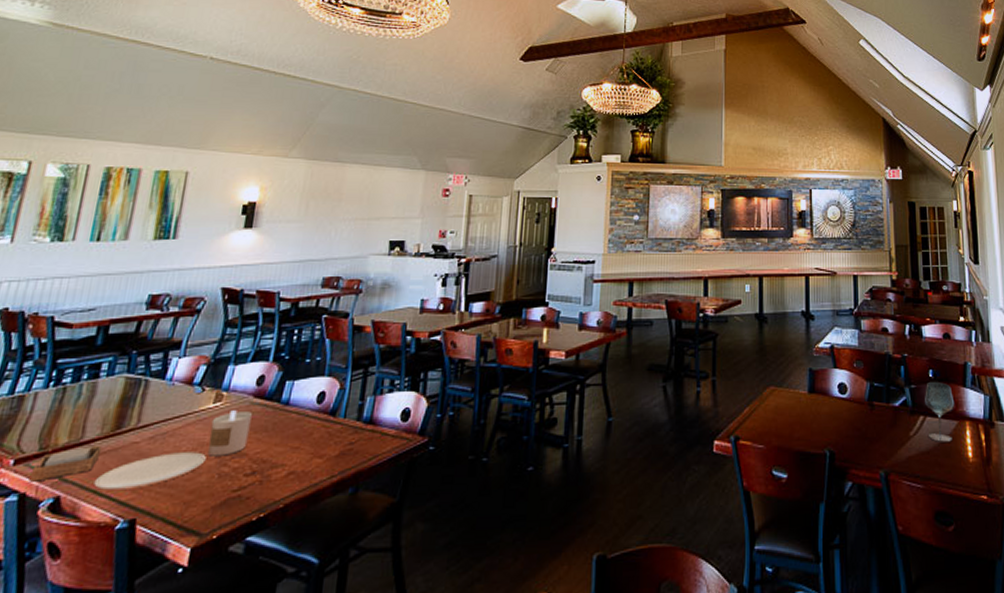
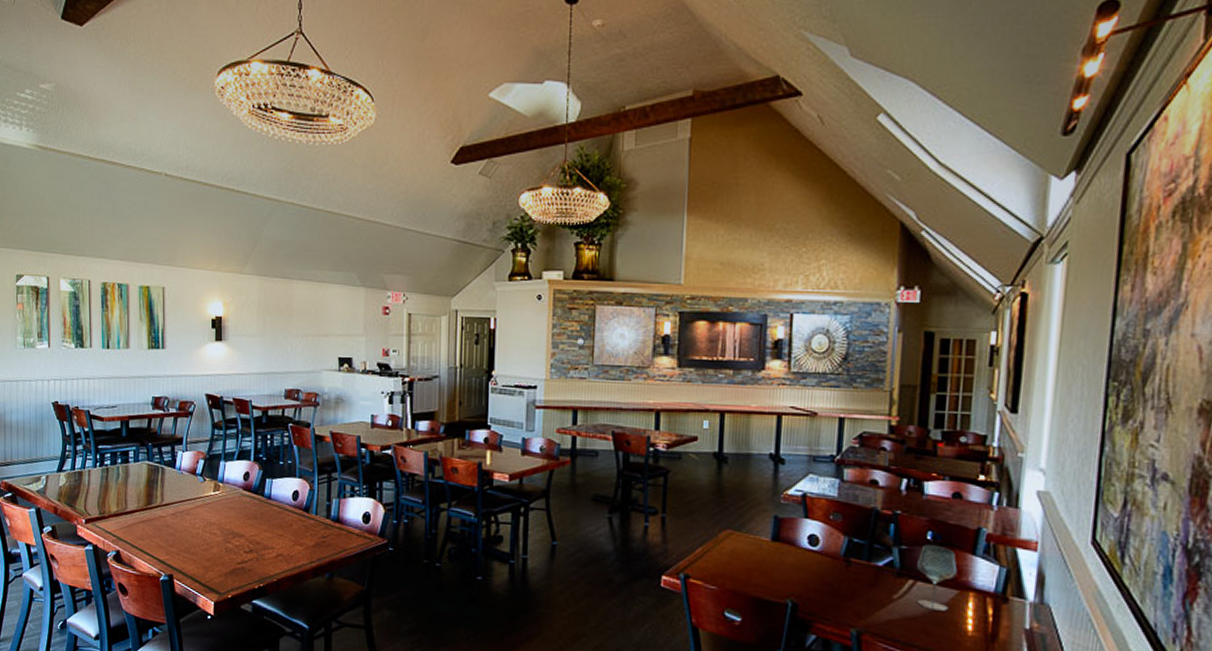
napkin holder: present [29,445,102,482] -> none [97,515,141,538]
plate: present [94,452,206,490] -> none [140,527,214,552]
candle: present [207,410,253,456] -> none [214,499,245,535]

